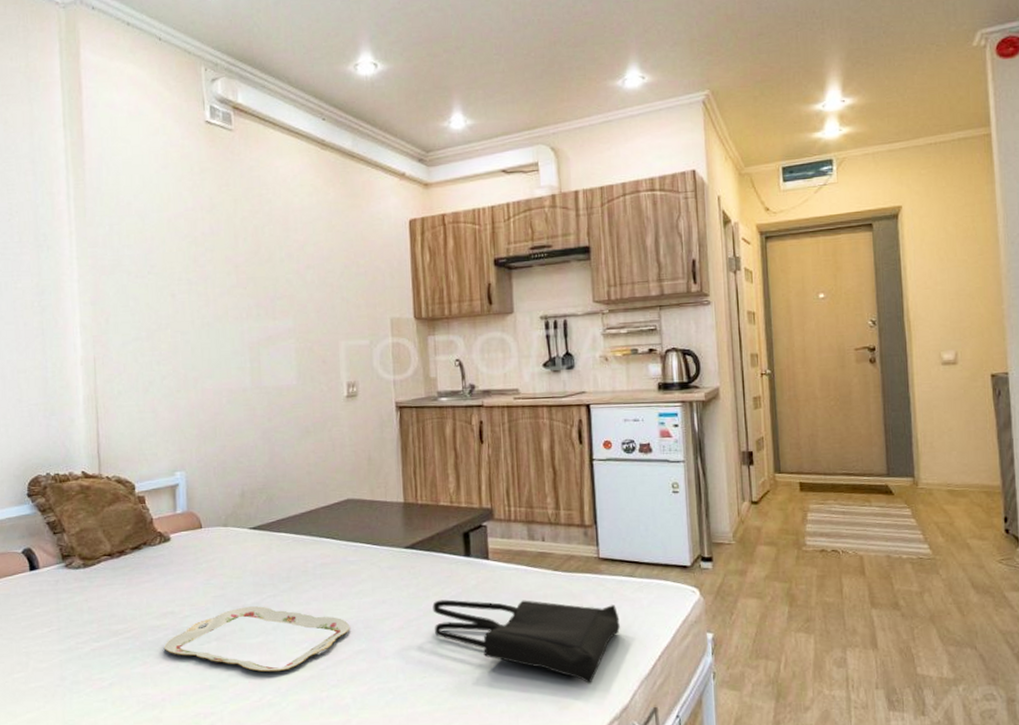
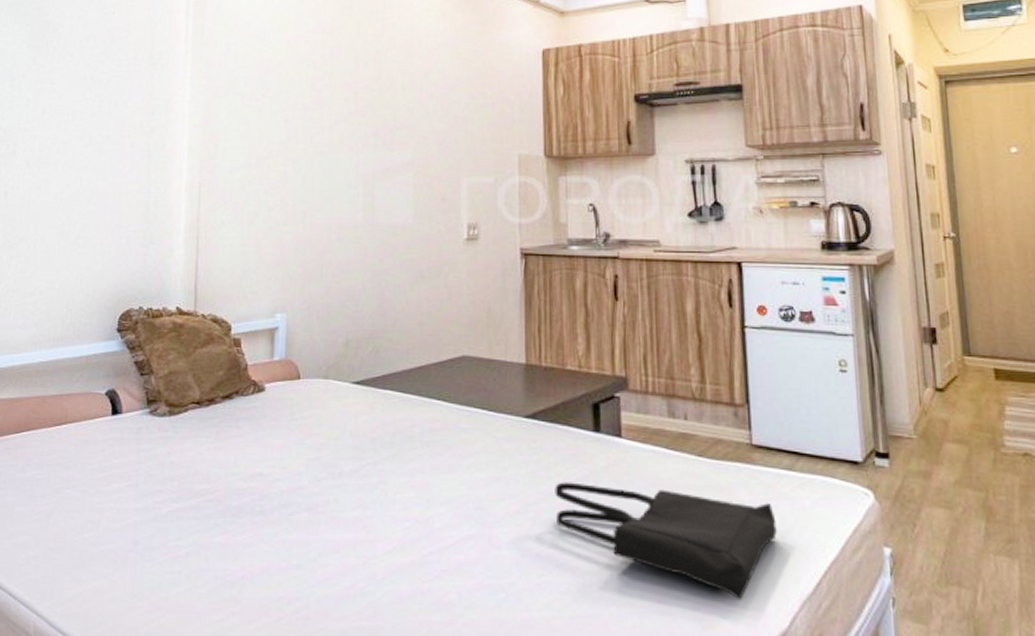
serving tray: present [164,606,350,672] -> none [249,474,459,555]

